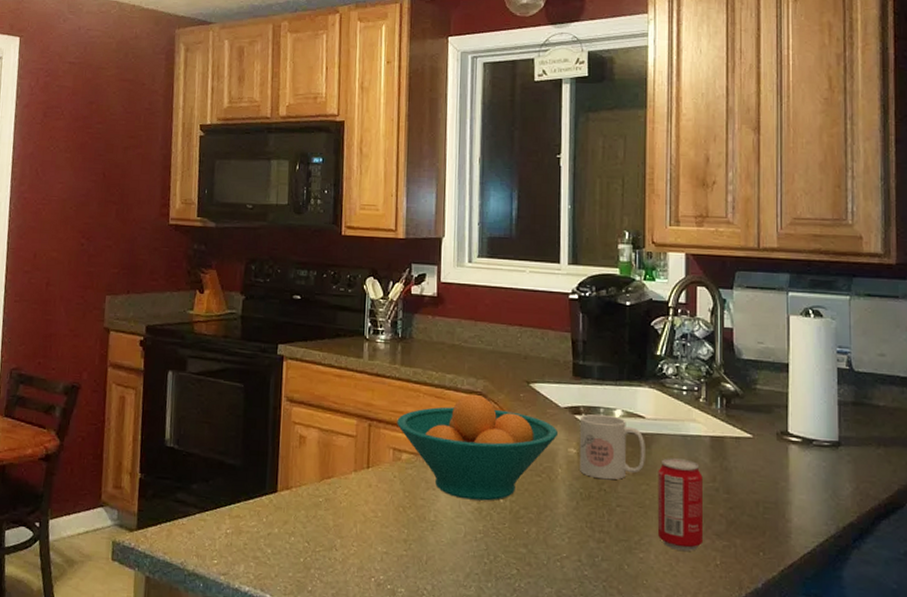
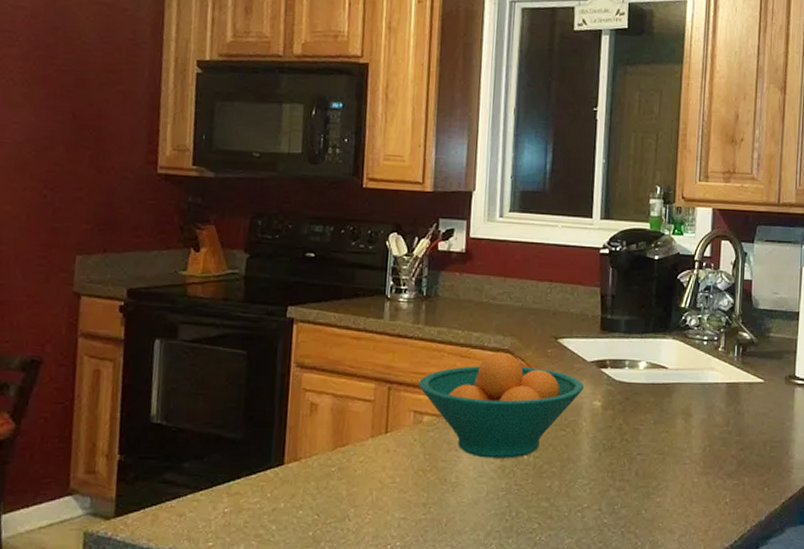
mug: present [579,413,645,480] -> none [604,366,667,430]
beverage can: present [657,458,704,551] -> none [674,405,718,492]

